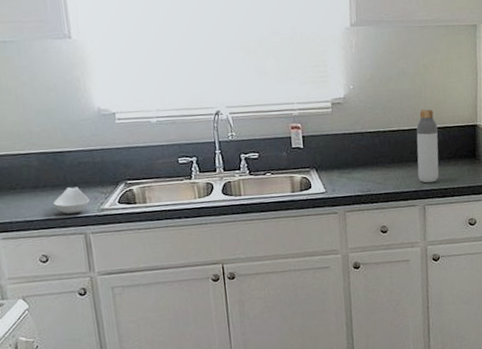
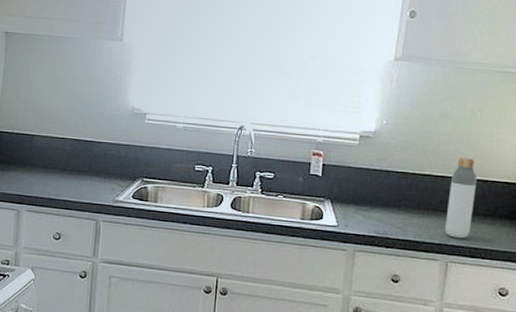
spoon rest: present [52,186,90,214] -> none [75,175,107,200]

